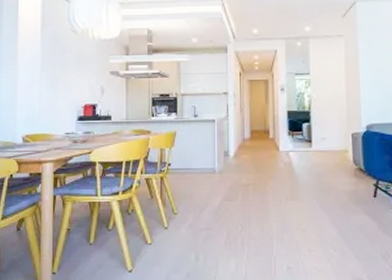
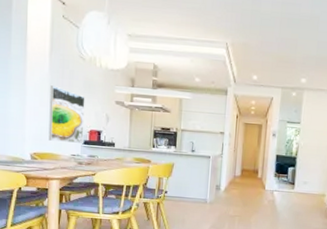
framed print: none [41,62,78,120] -> present [48,85,85,143]

